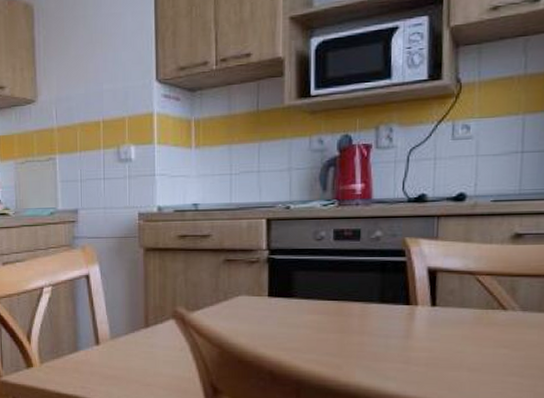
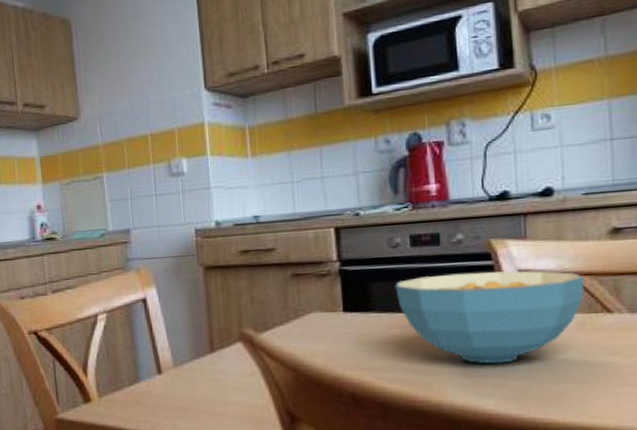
cereal bowl: none [317,266,486,350] -> present [395,270,585,364]

